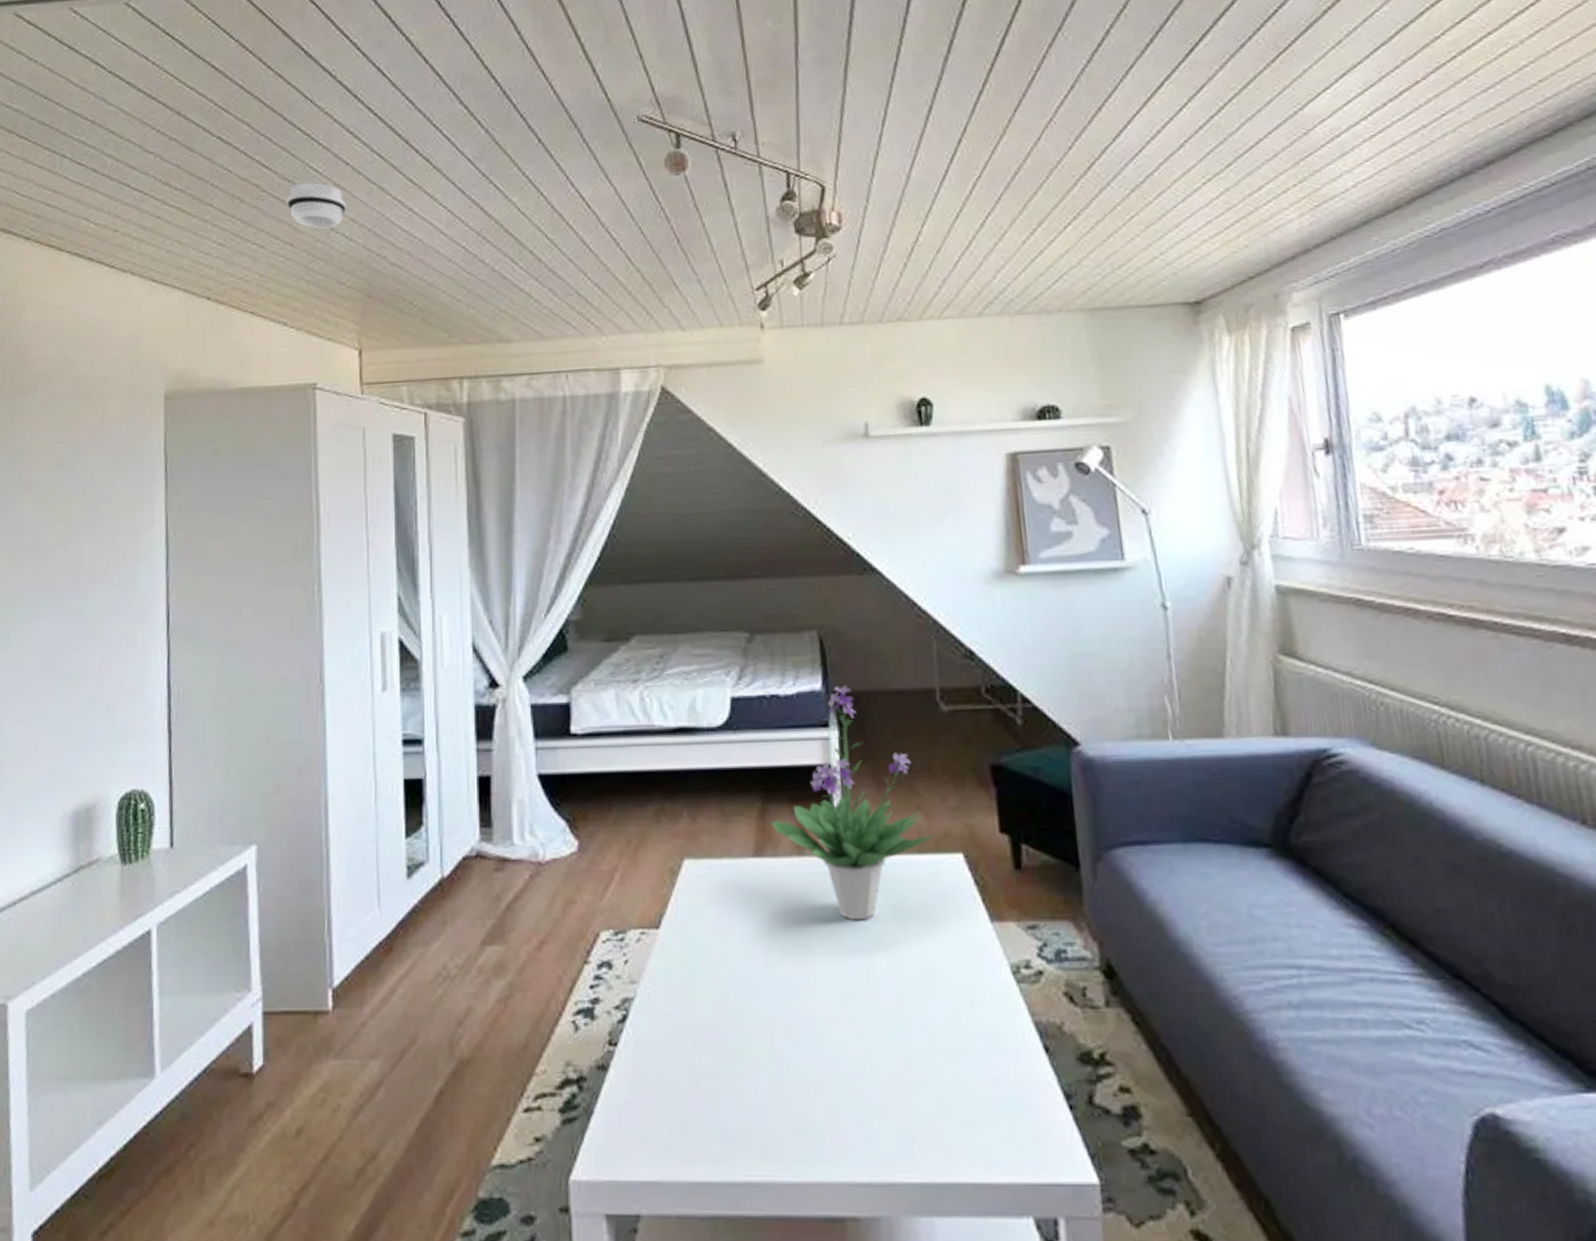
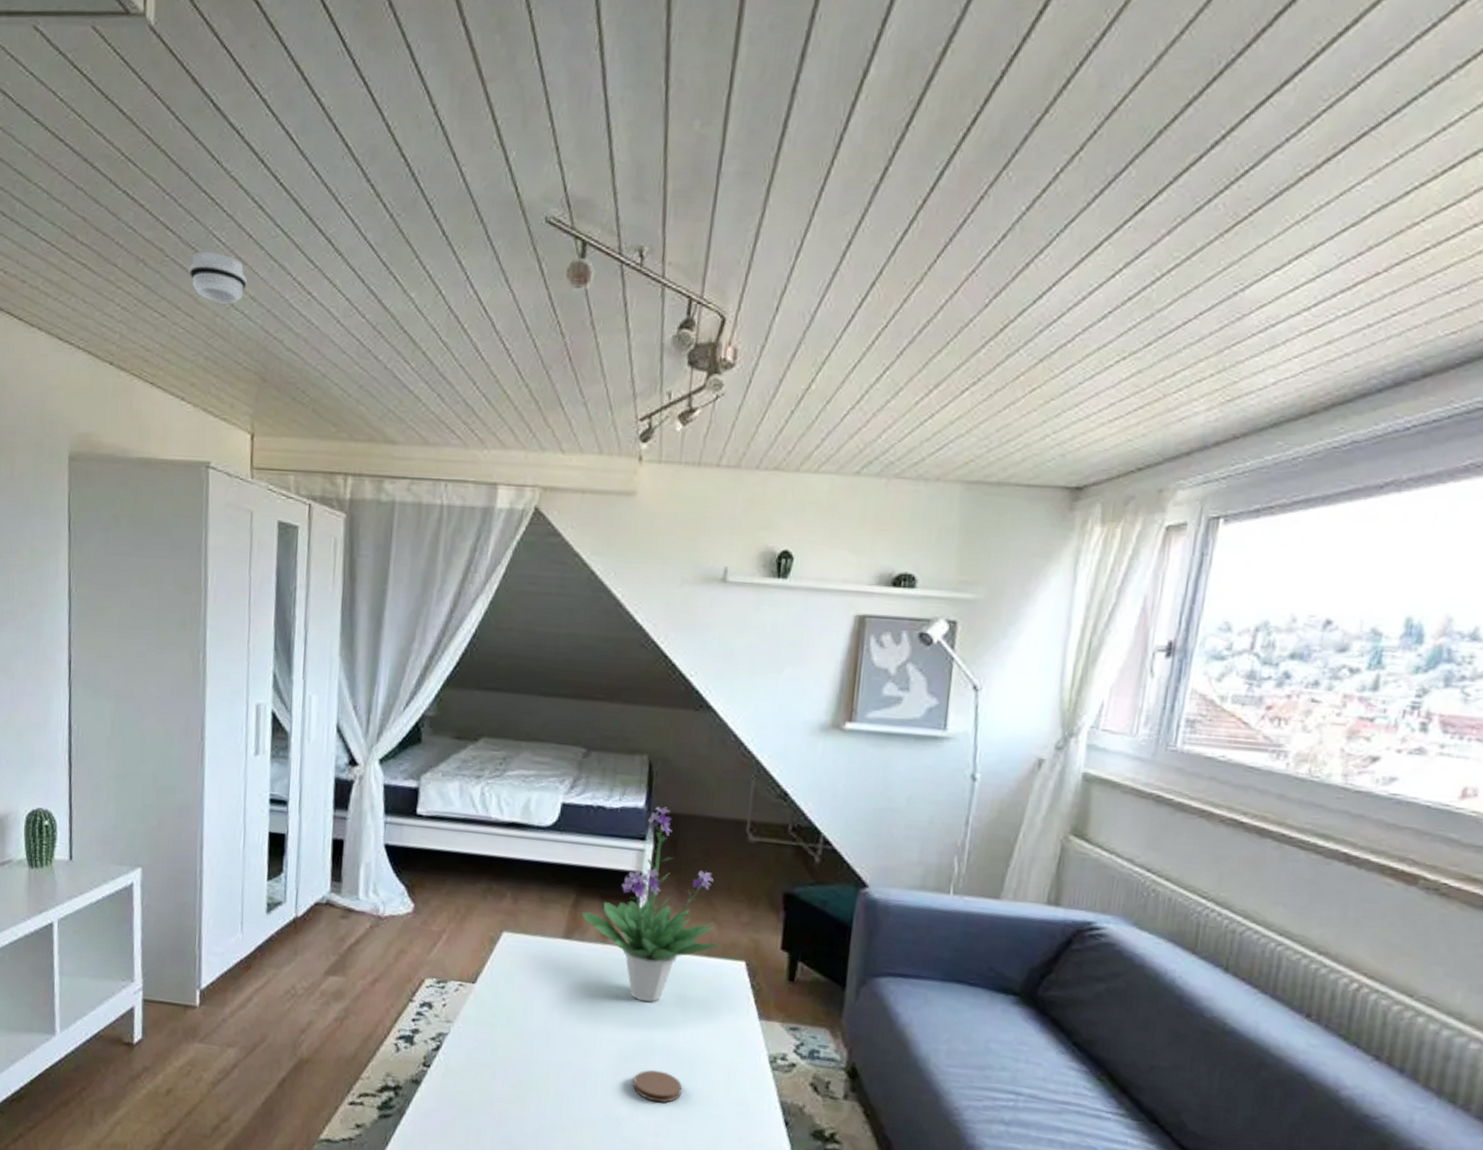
coaster: none [860,1005,918,1047] -> present [633,1069,682,1103]

